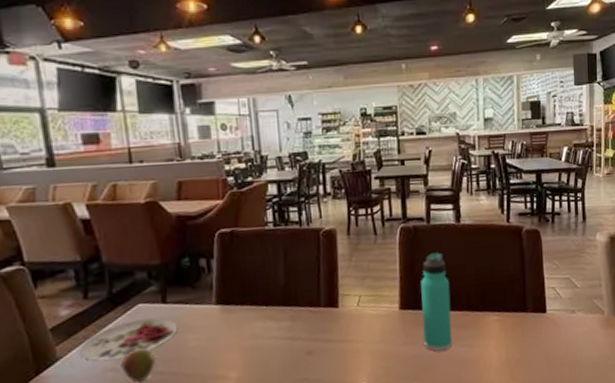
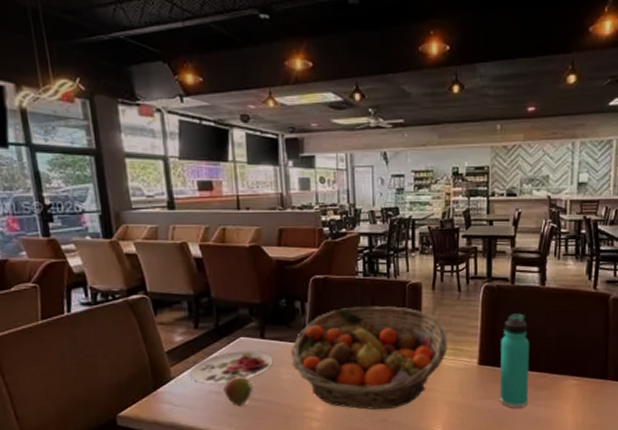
fruit basket: none [196,256,367,370] -> present [290,306,448,410]

